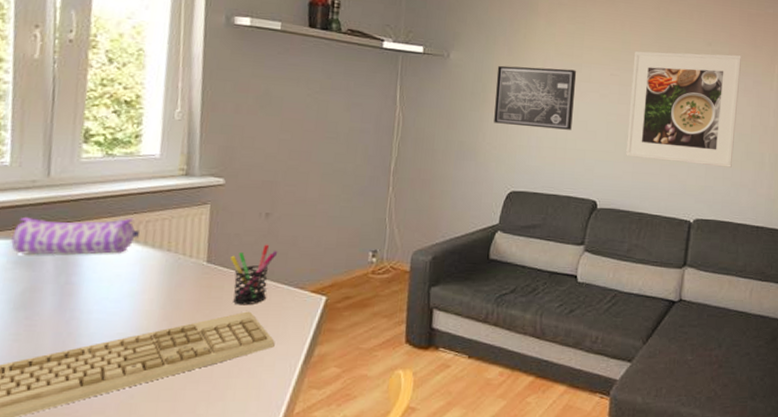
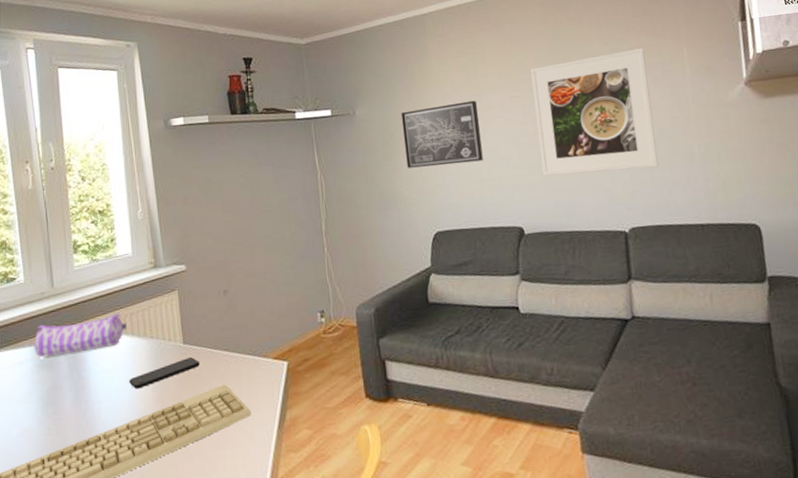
smartphone: none [131,278,223,304] -> present [129,357,199,389]
pen holder: present [229,244,278,306] -> none [201,319,240,380]

